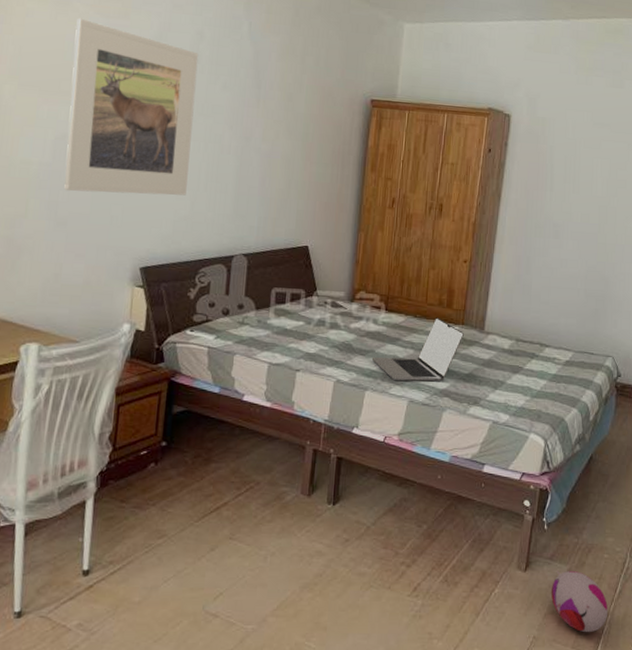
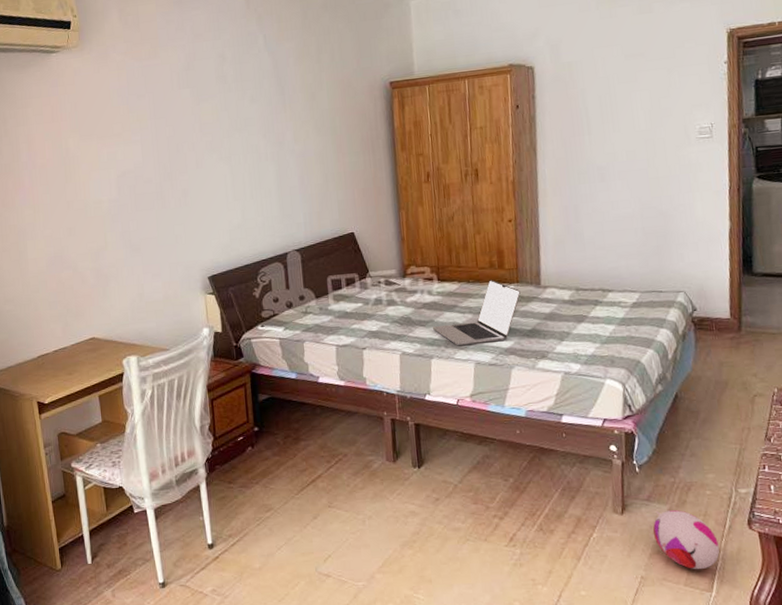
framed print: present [64,18,199,196] -> none [116,66,236,221]

